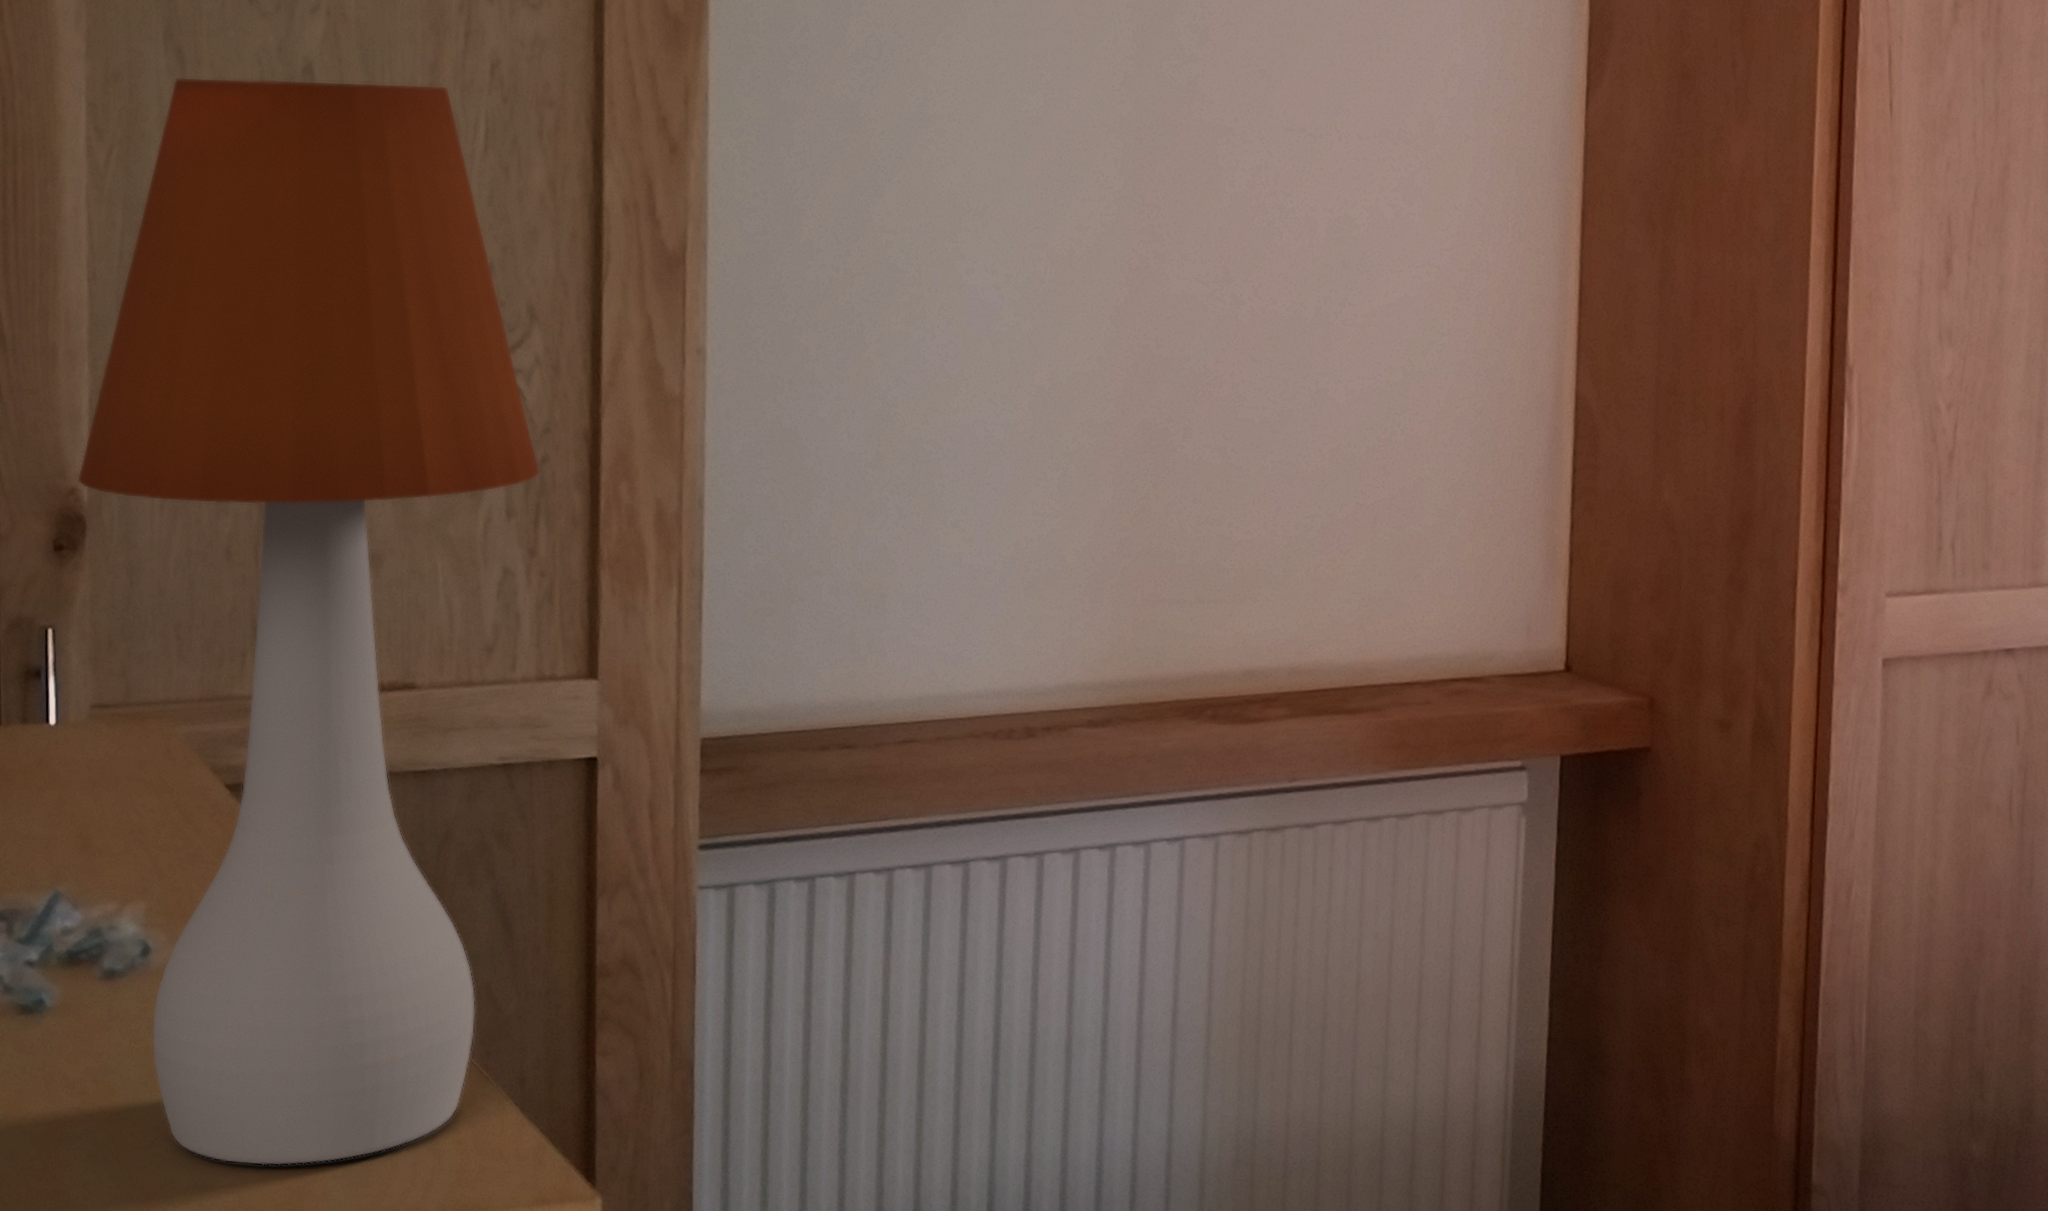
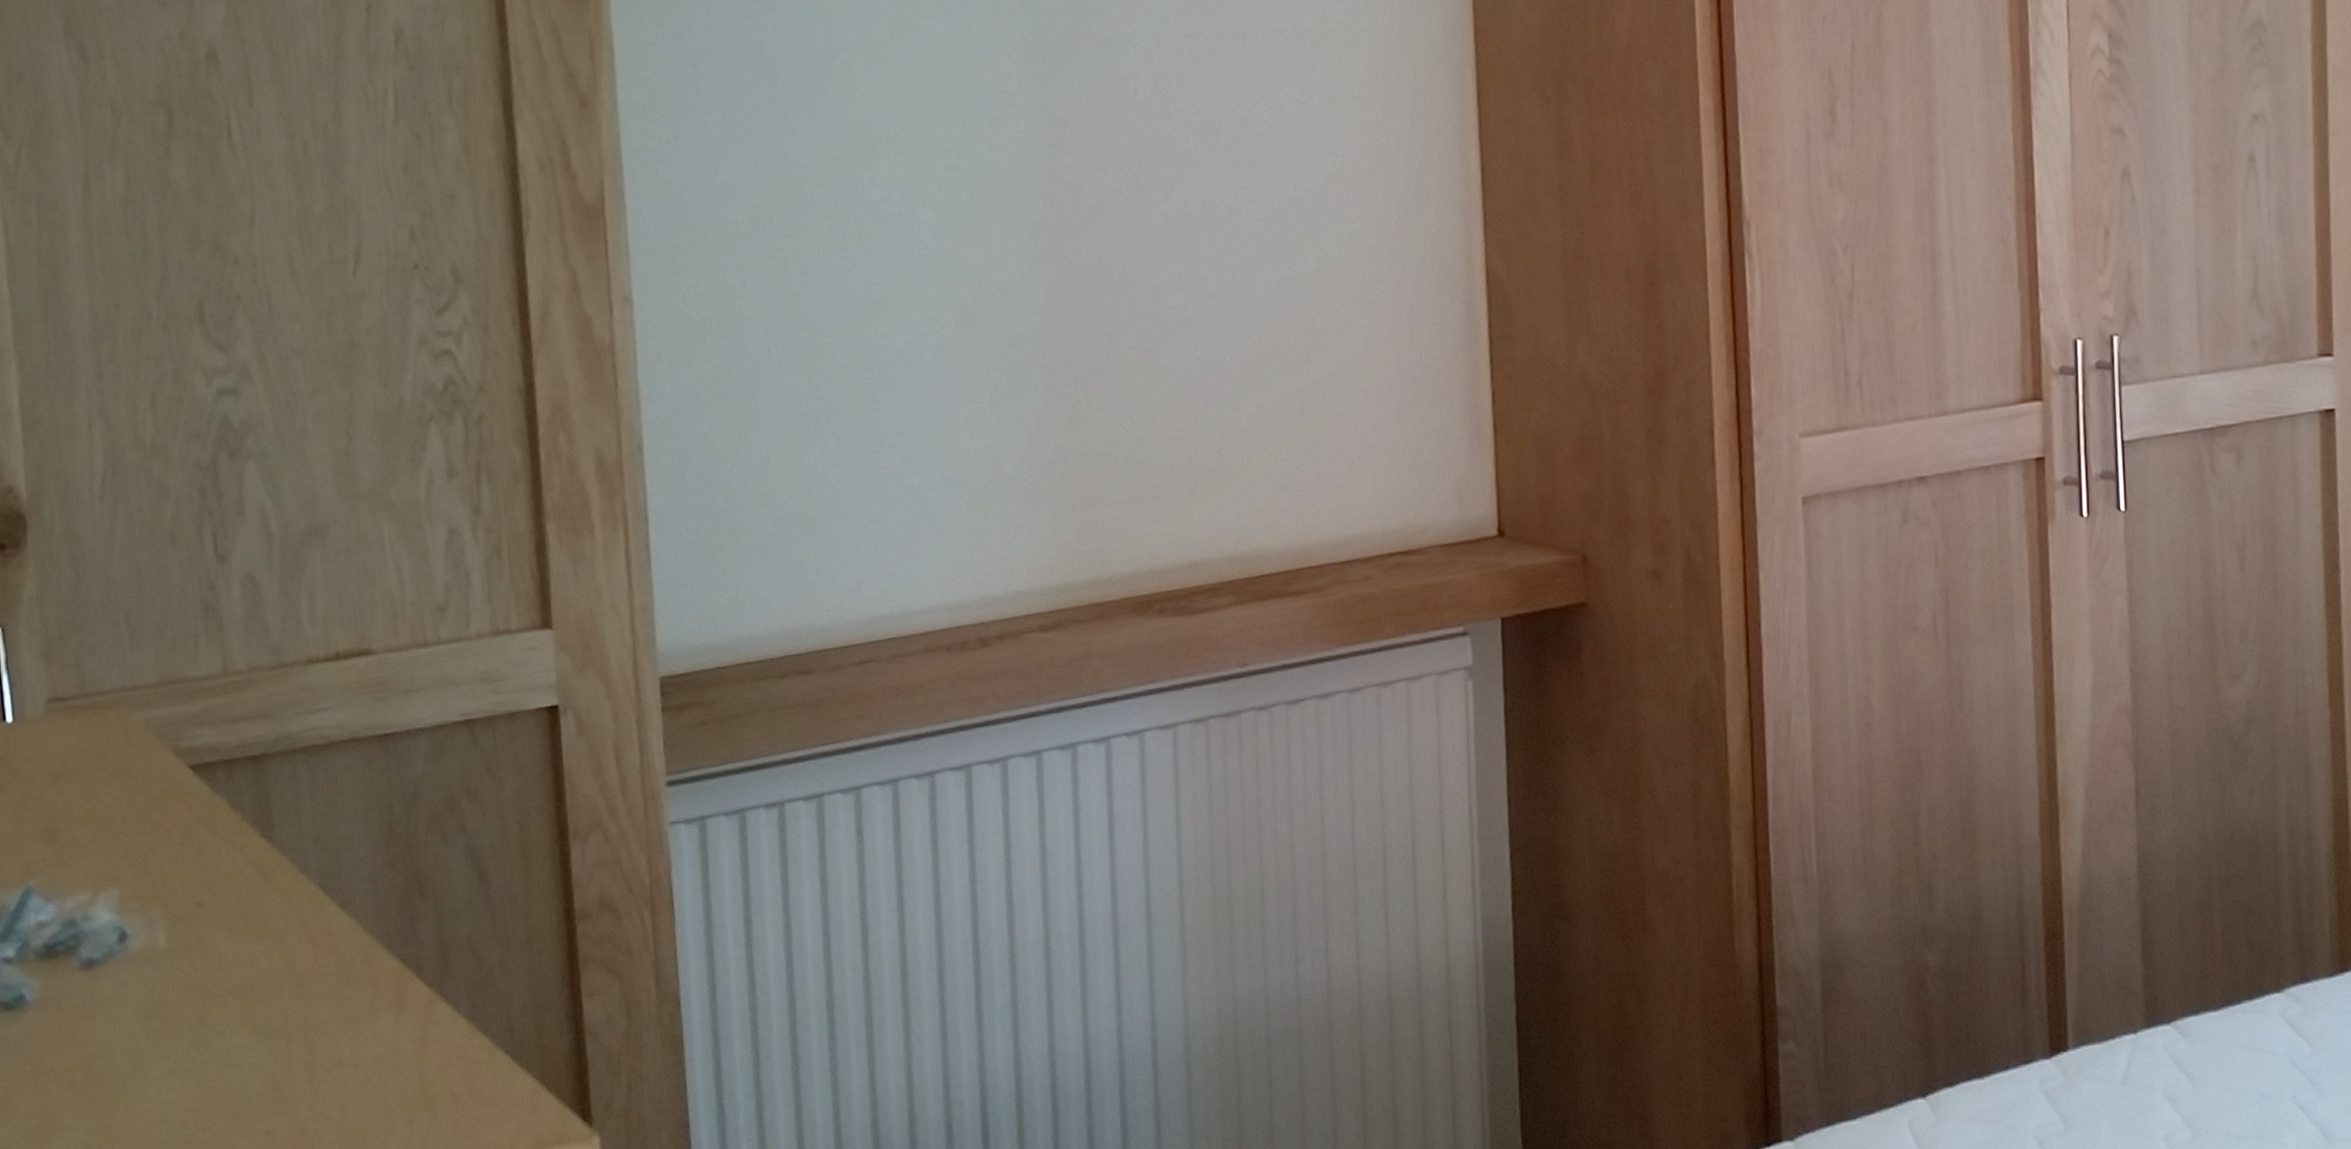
table lamp: present [76,77,540,1166] -> none [13,59,478,1139]

